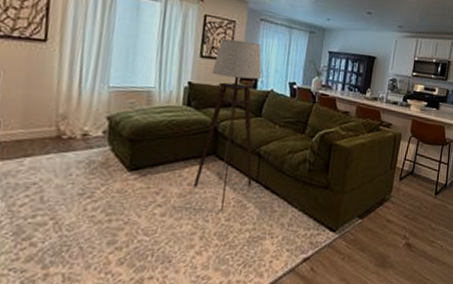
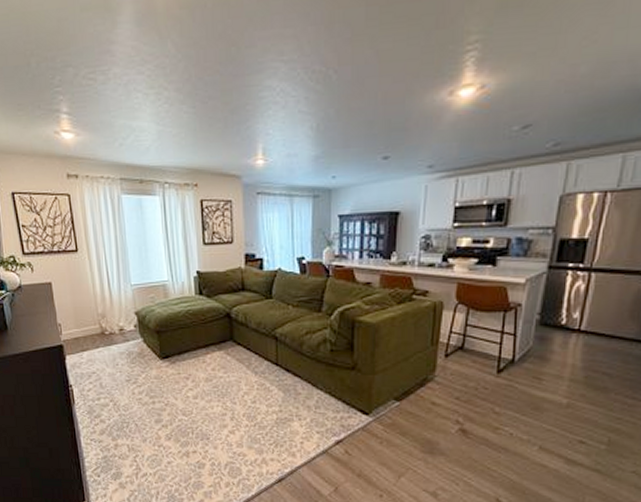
floor lamp: present [194,38,262,210] -> none [216,220,272,393]

